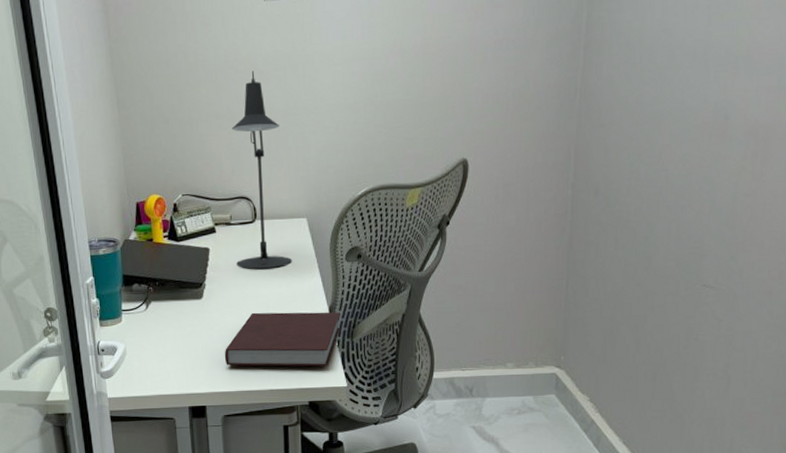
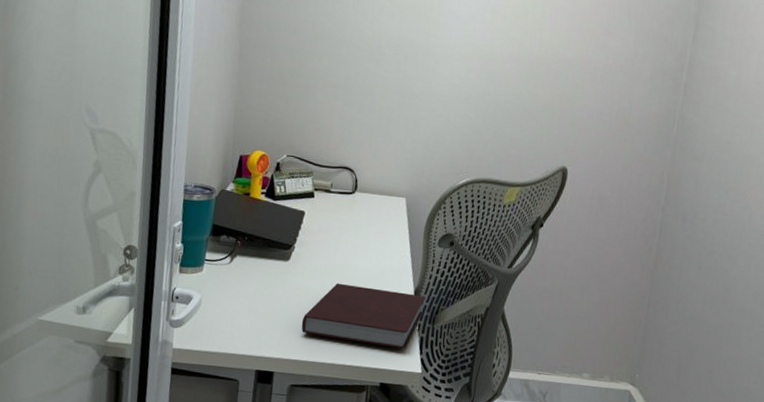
desk lamp: present [232,70,292,270] -> none [329,51,393,243]

